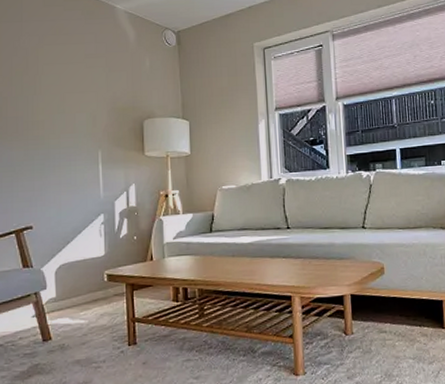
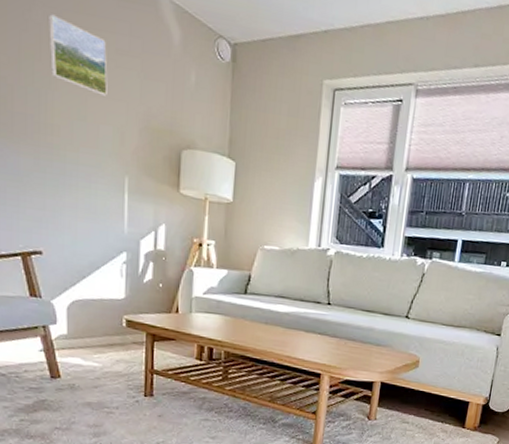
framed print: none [32,40,80,91] -> present [47,14,108,96]

